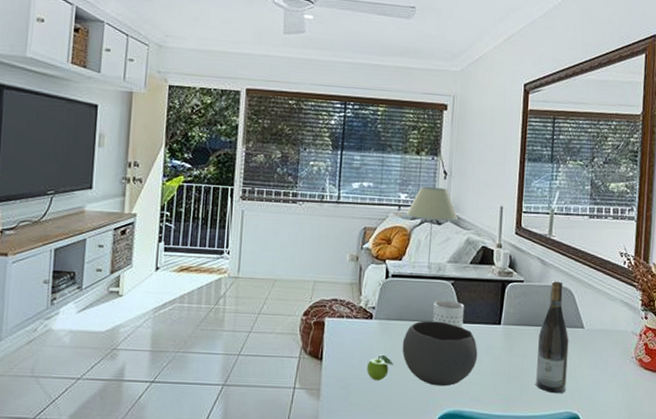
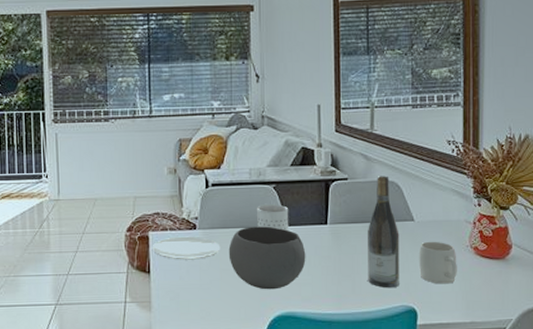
plate: none [326,325,395,350] -> present [152,236,221,260]
fruit: present [366,354,393,381] -> none [194,263,221,289]
table lamp: present [405,187,459,270] -> none [220,92,275,176]
mug: none [585,349,622,394] -> present [418,241,457,284]

